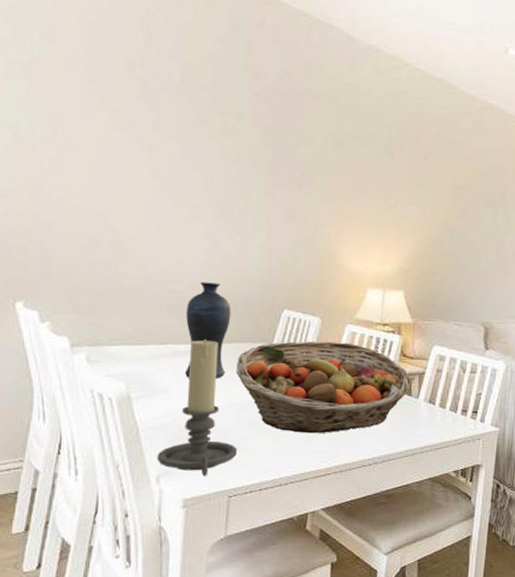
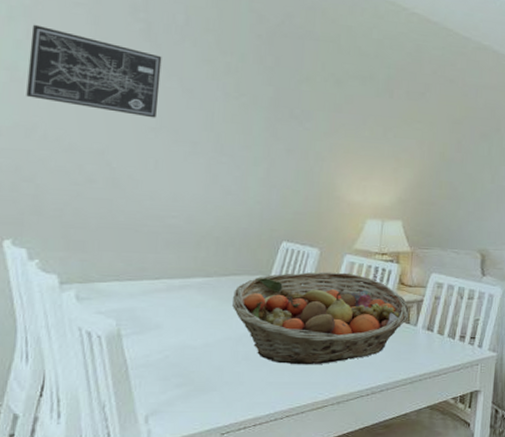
wall art: none [29,81,160,181] -> present [26,24,162,118]
candle holder: present [157,339,237,476] -> none [146,273,231,414]
vase: present [185,282,231,379] -> none [179,216,229,312]

